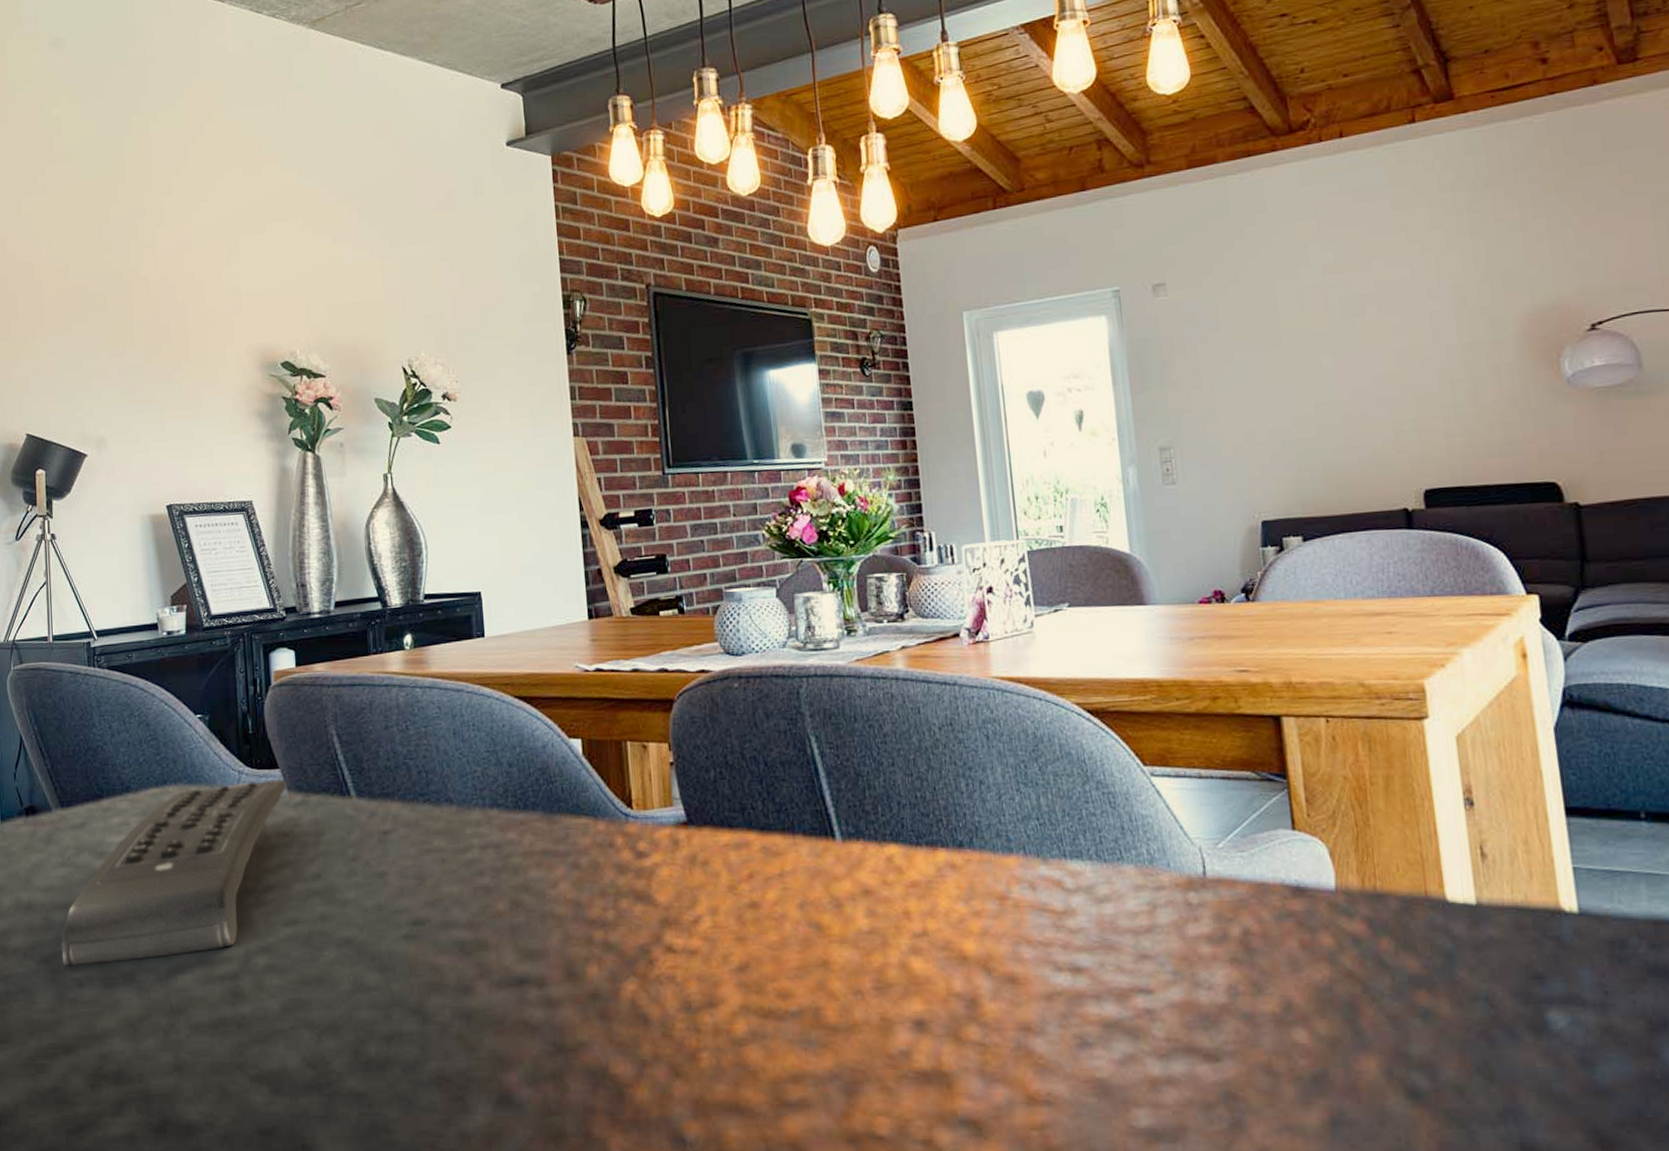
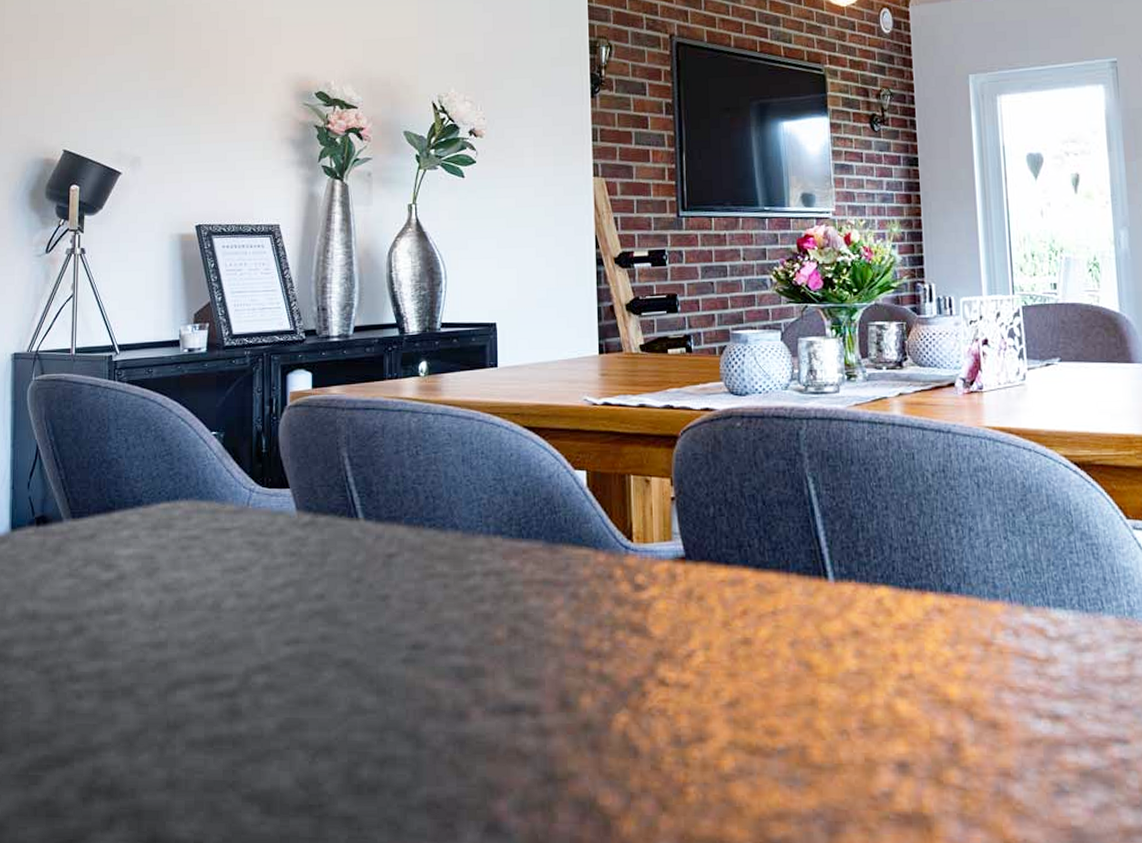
remote control: present [61,779,287,967] -> none [63,499,297,678]

